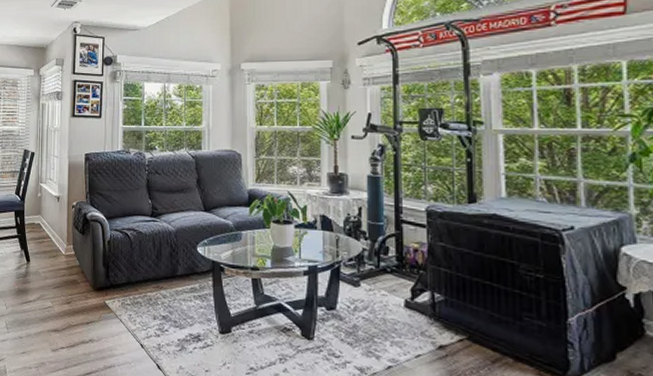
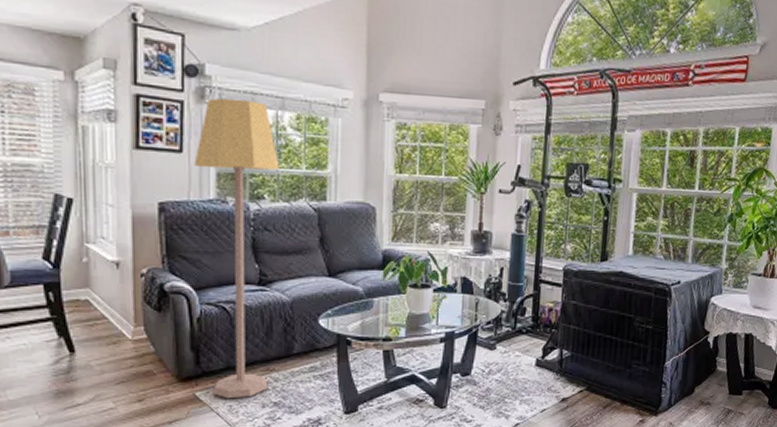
lamp: none [108,77,166,309] -> present [194,97,279,399]

